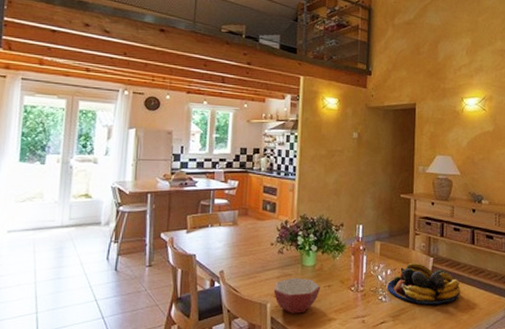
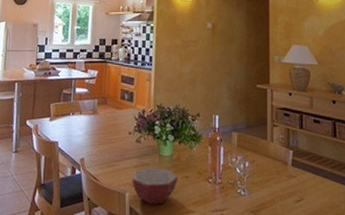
fruit bowl: present [387,262,461,305] -> none [246,155,324,201]

